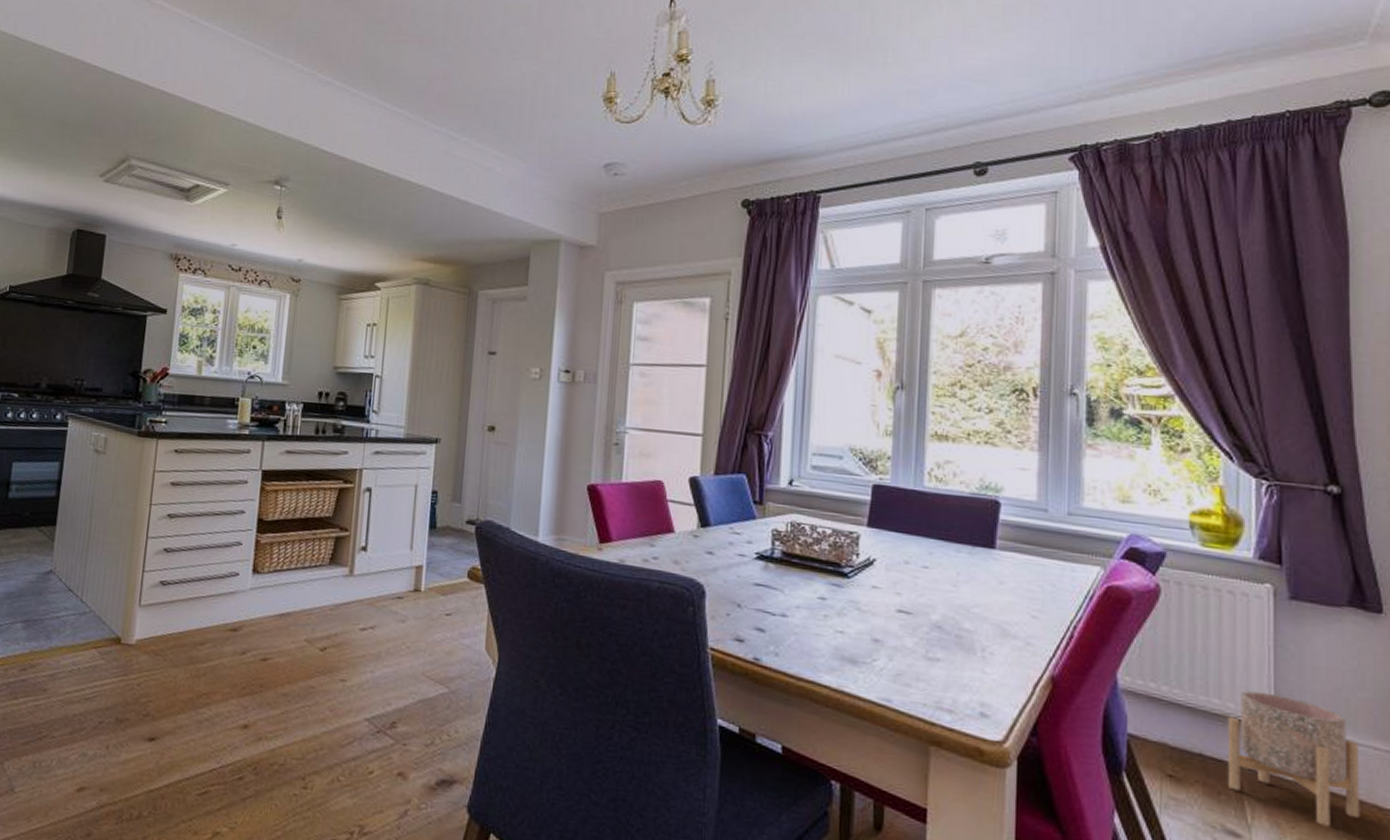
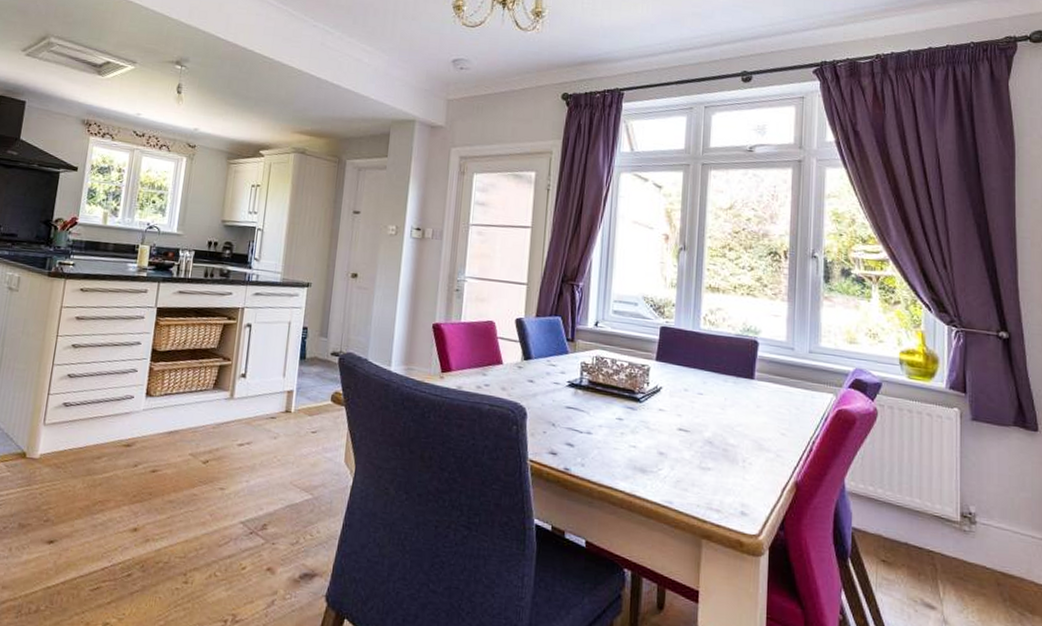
planter: present [1227,690,1360,827] -> none [925,492,1022,599]

